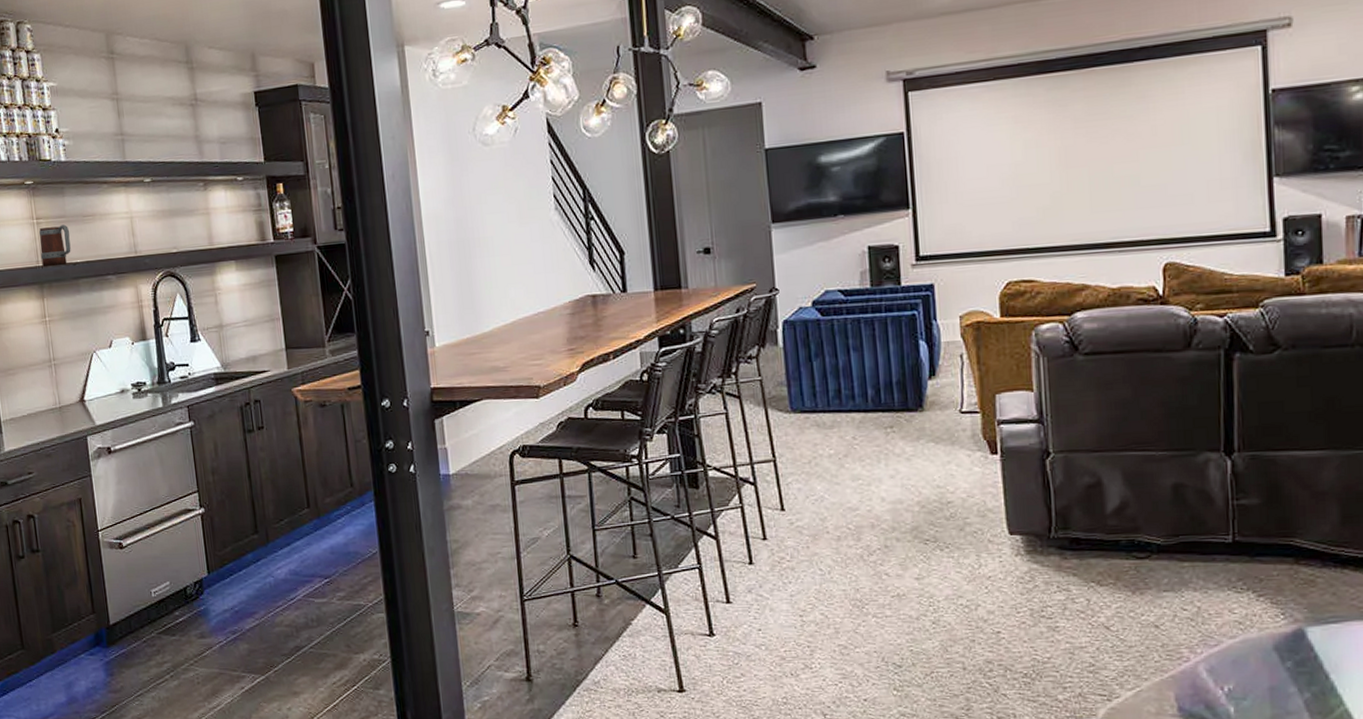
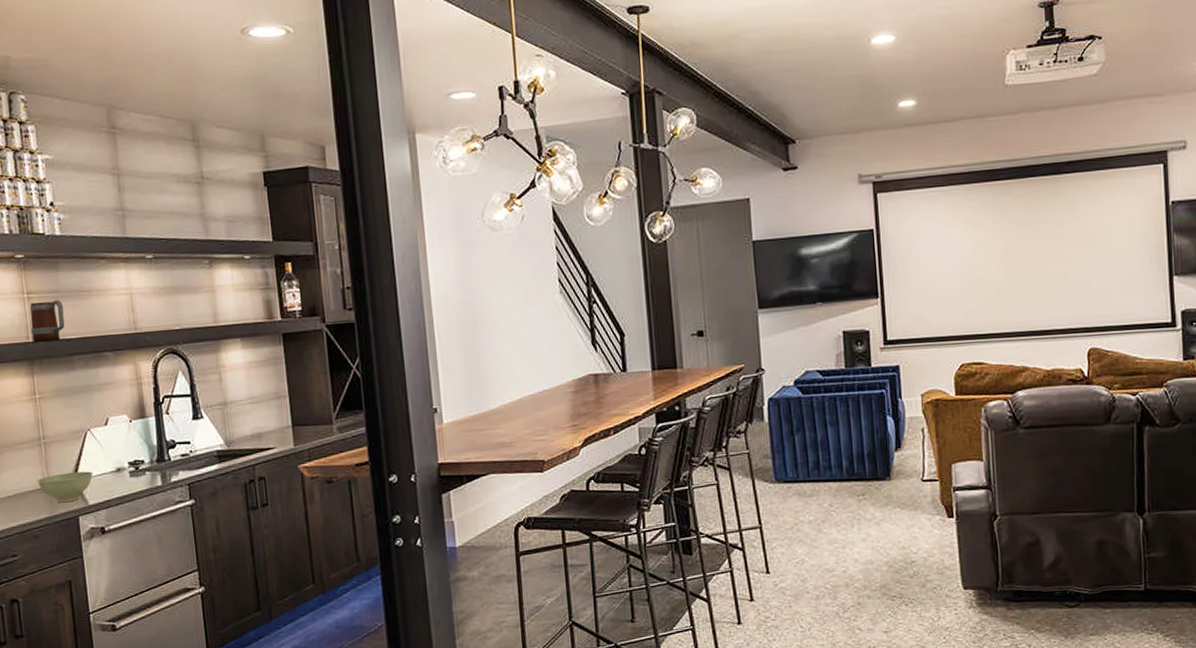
bowl: none [48,392,99,423] -> present [37,471,93,503]

